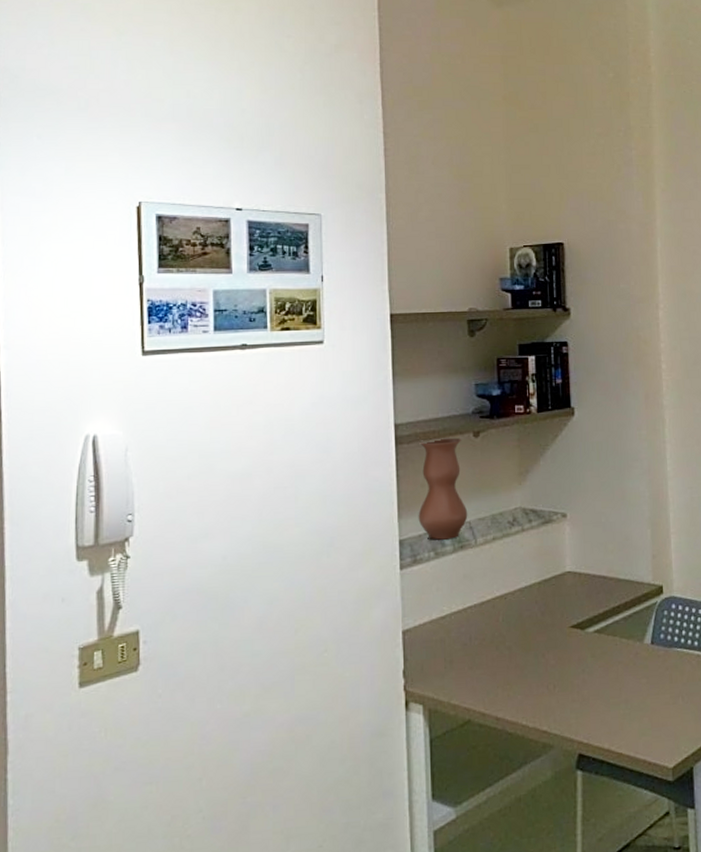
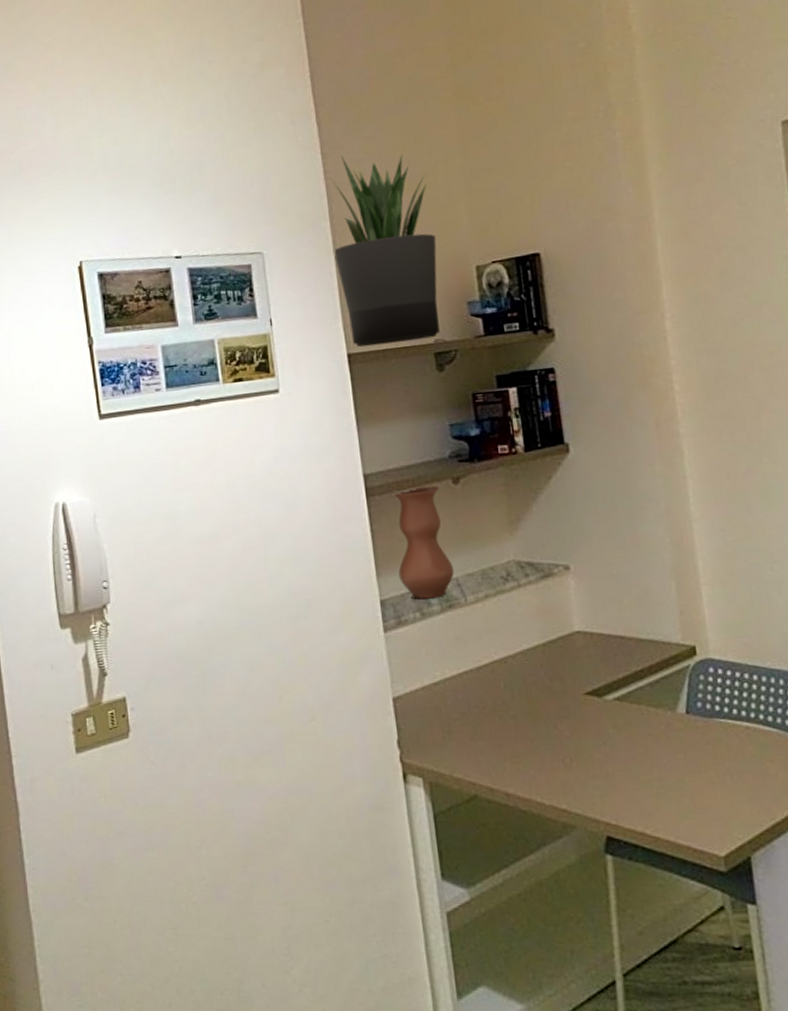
planter: none [387,138,478,309] -> present [330,153,440,348]

